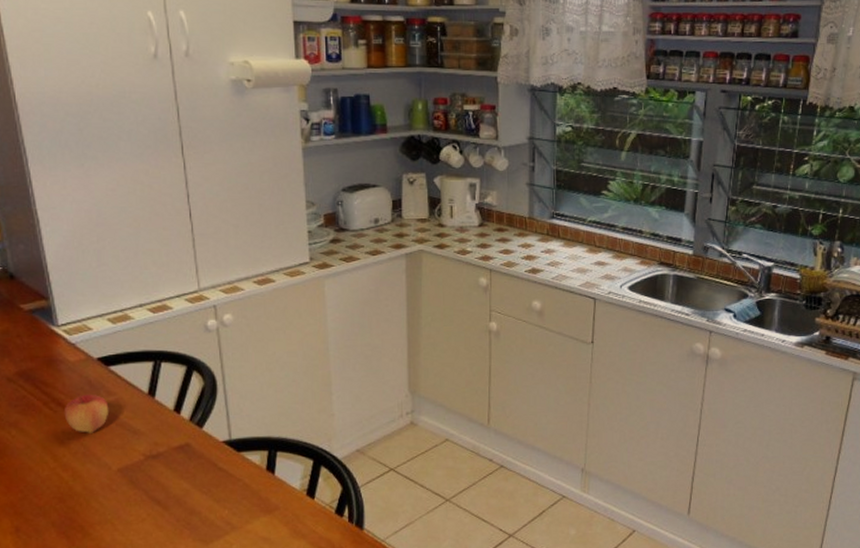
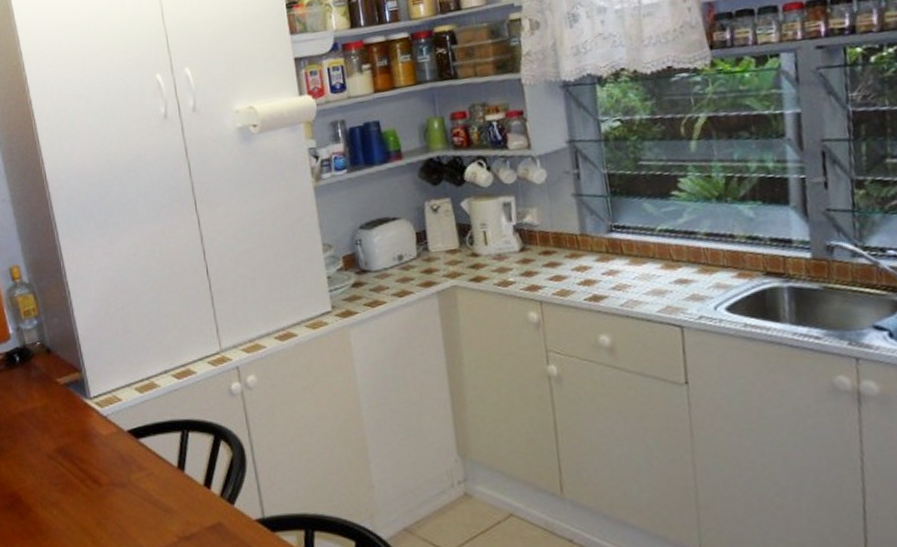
apple: present [64,393,109,433] -> none [99,468,142,512]

